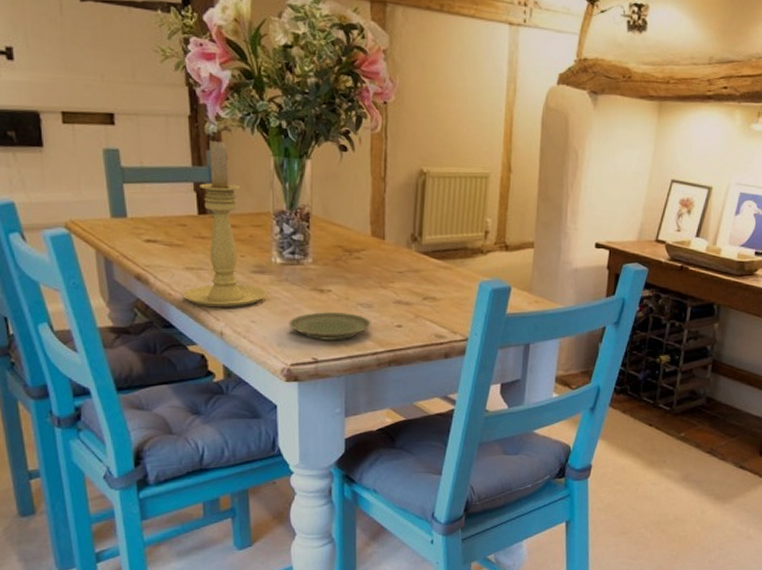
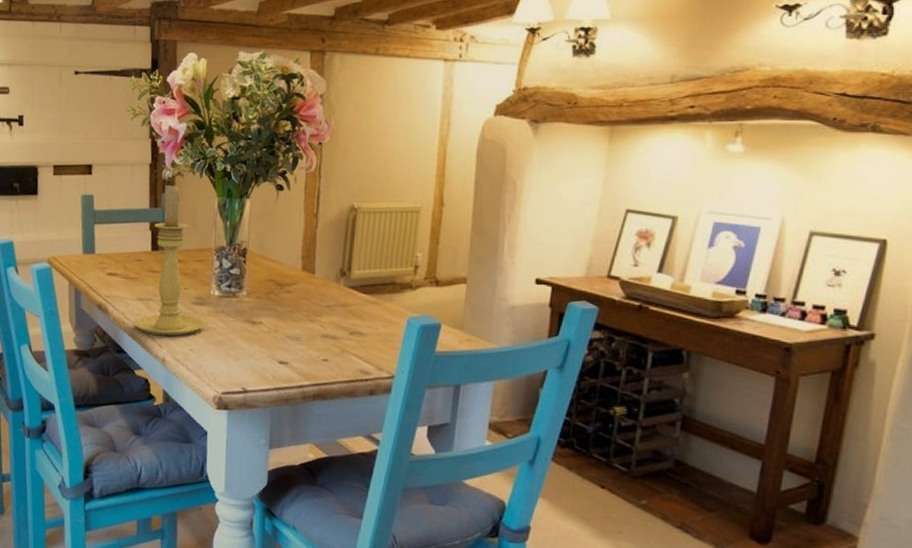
plate: present [288,312,371,340] -> none [222,343,298,372]

